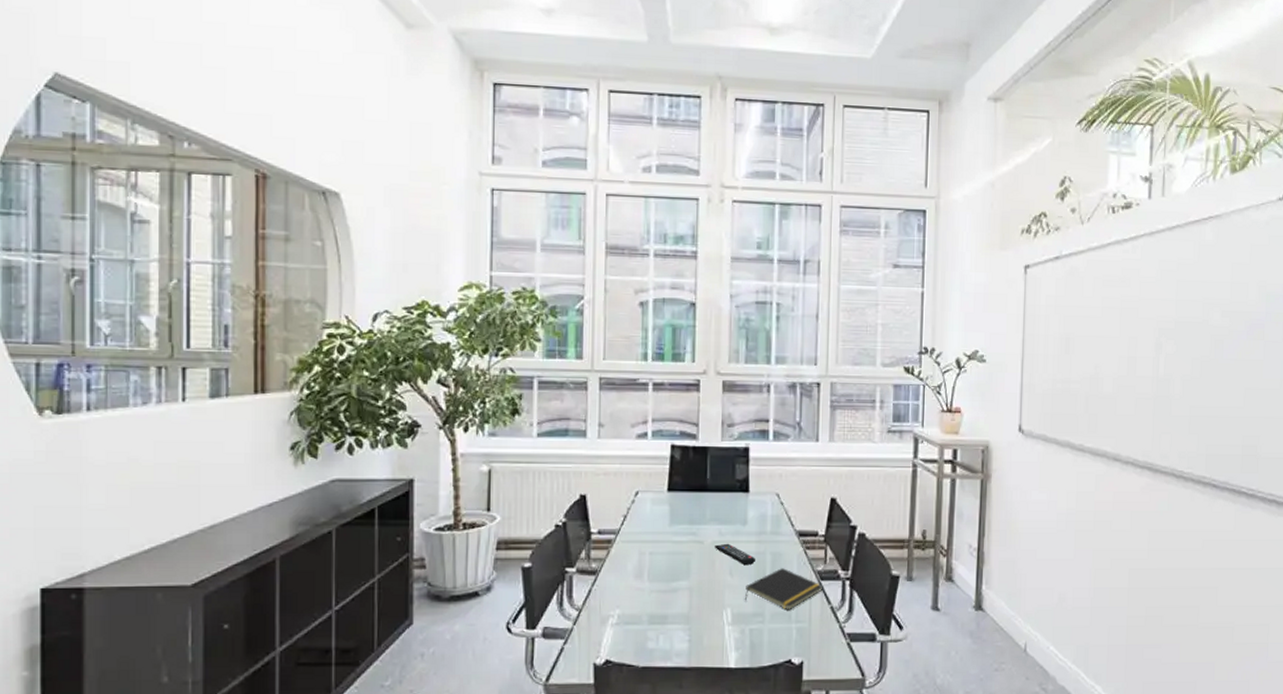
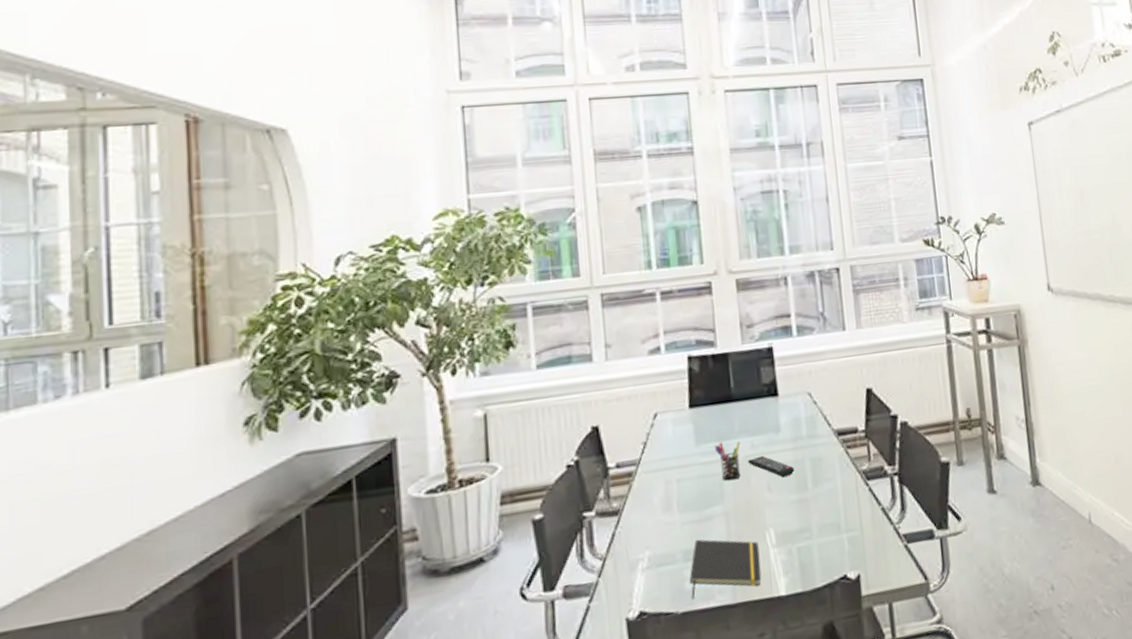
notepad: none [651,607,716,657] -> present [689,539,762,600]
pen holder: none [687,525,710,561] -> present [715,440,741,481]
notepad: present [744,568,823,611] -> none [787,473,871,520]

